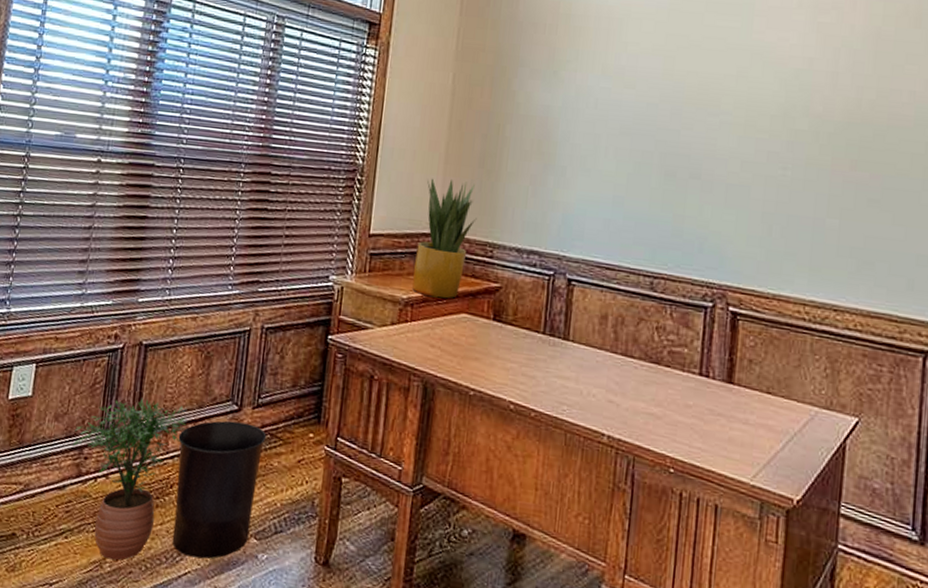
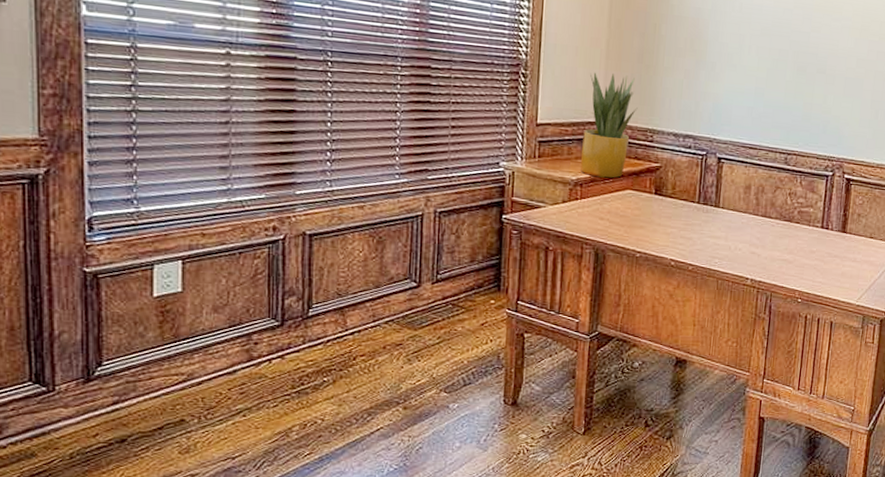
potted plant: present [73,398,187,560] -> none [239,284,364,429]
waste bin: present [172,420,267,559] -> none [356,296,448,415]

